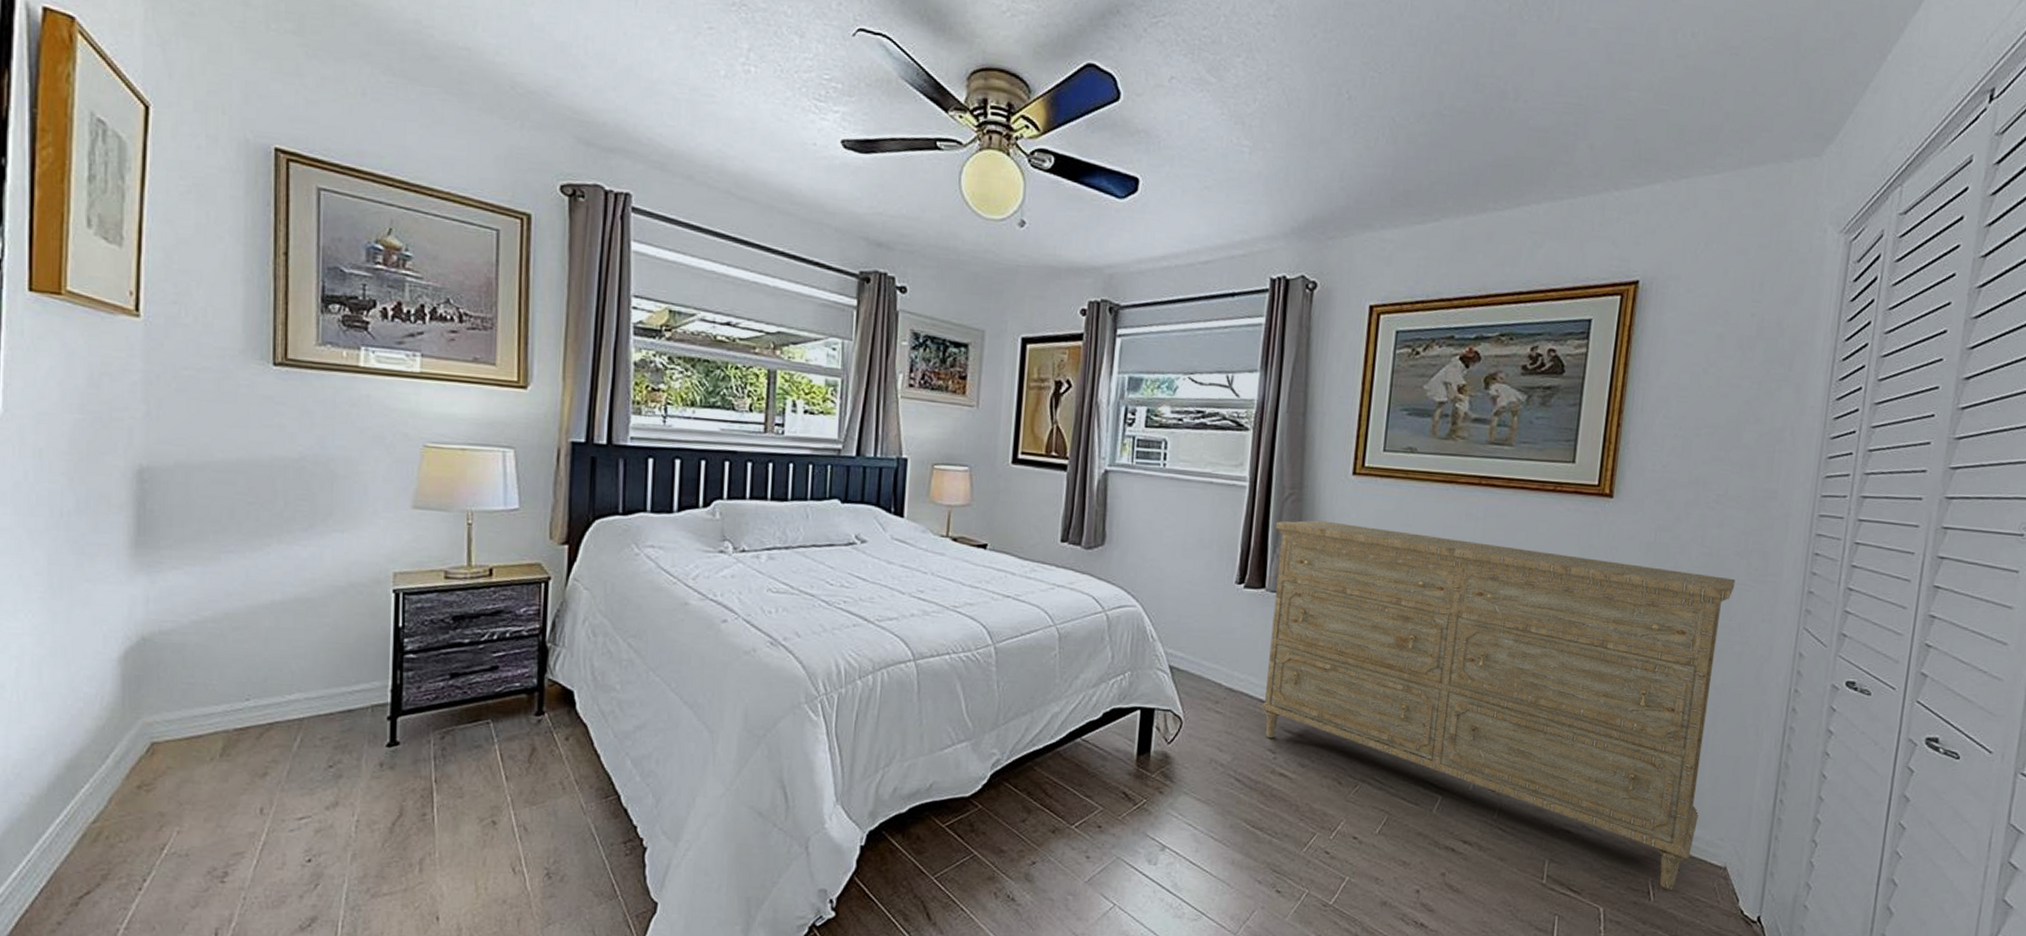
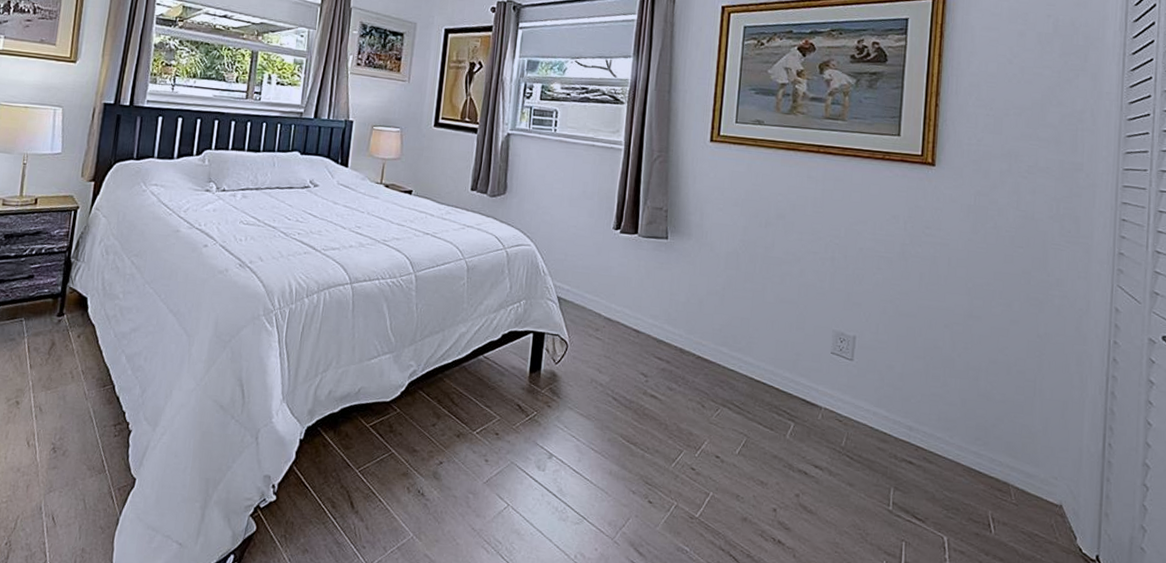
dresser: present [1259,520,1735,890] -> none [633,178,1050,524]

